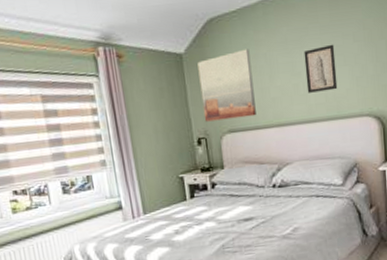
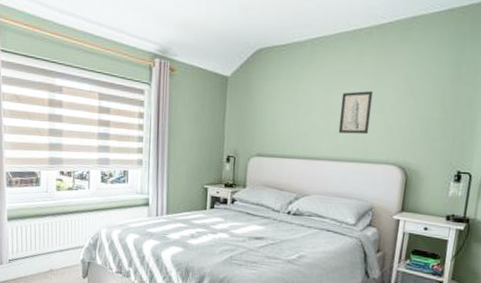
wall art: present [197,49,256,122] -> none [237,82,291,145]

